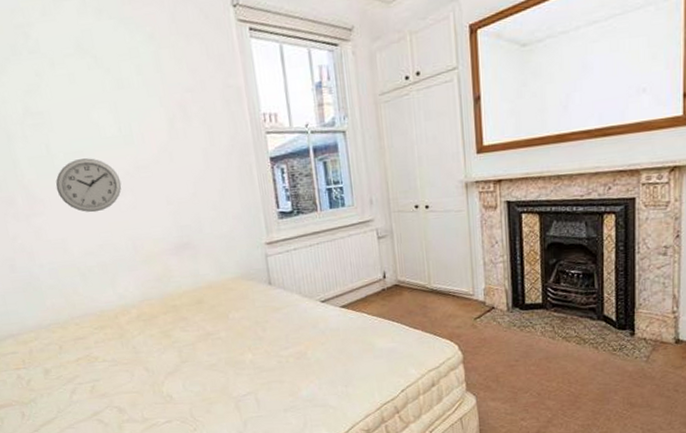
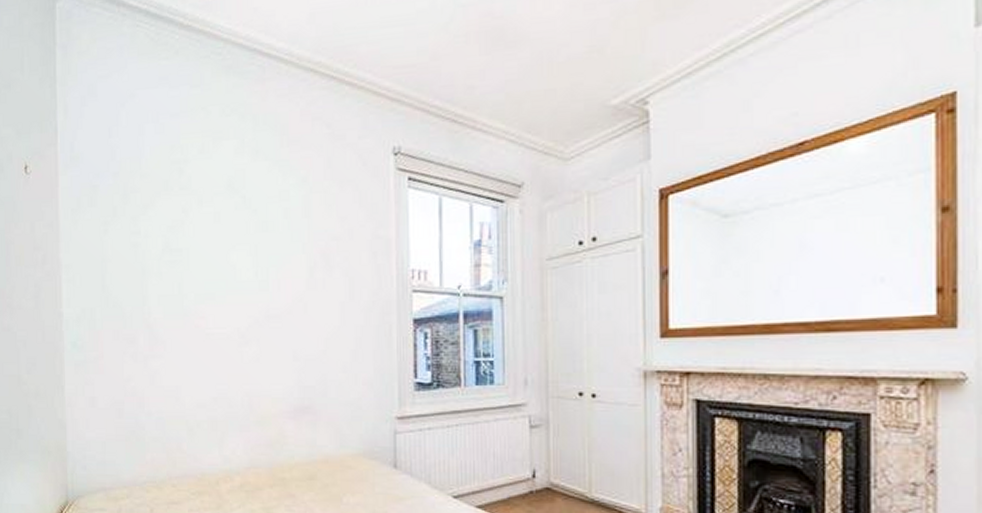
wall clock: present [55,158,122,213] -> none [180,301,248,361]

